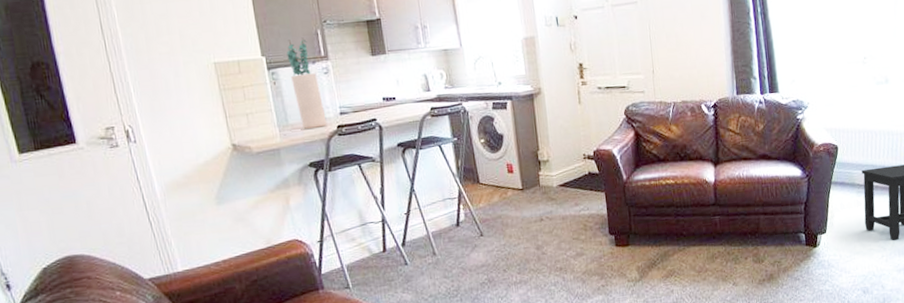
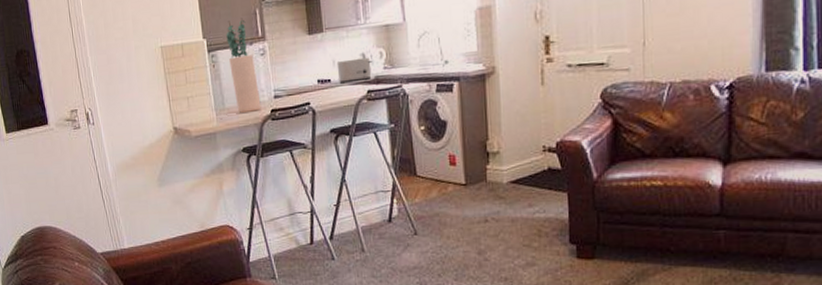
toaster: none [400,78,435,103] -> present [336,57,372,85]

